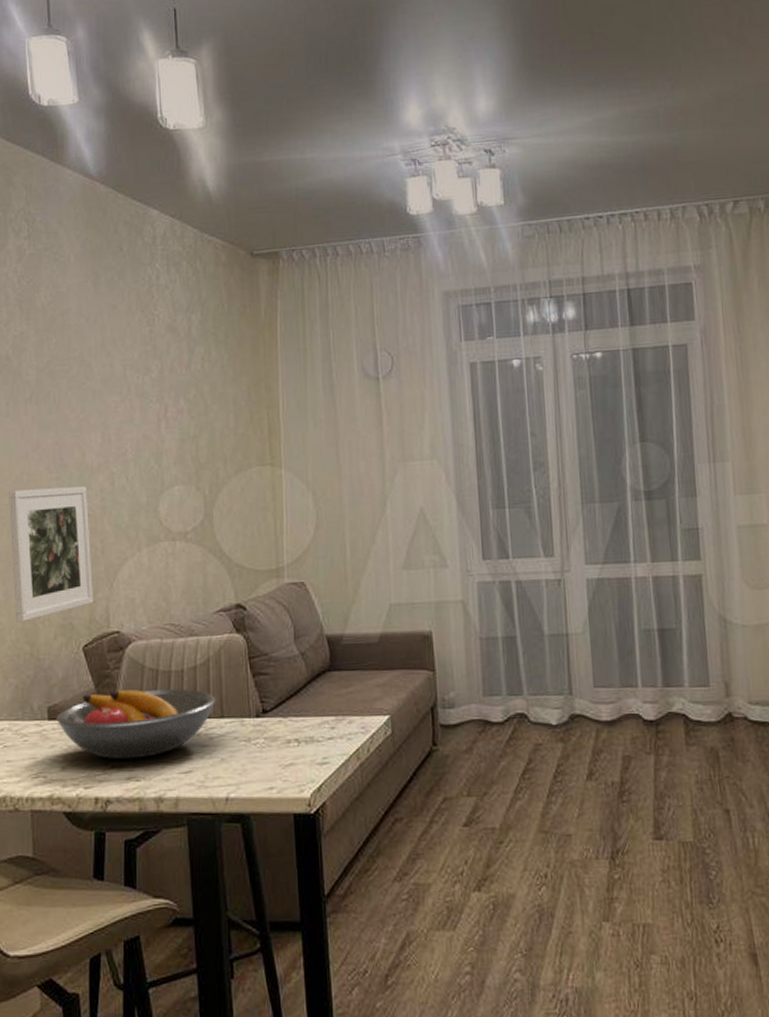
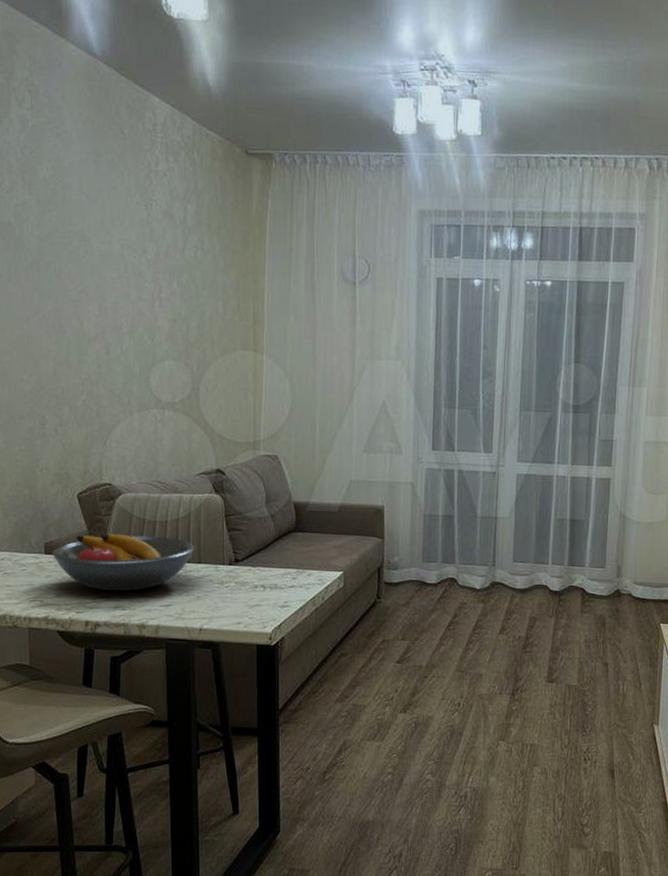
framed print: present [9,486,93,623] -> none [10,350,88,469]

